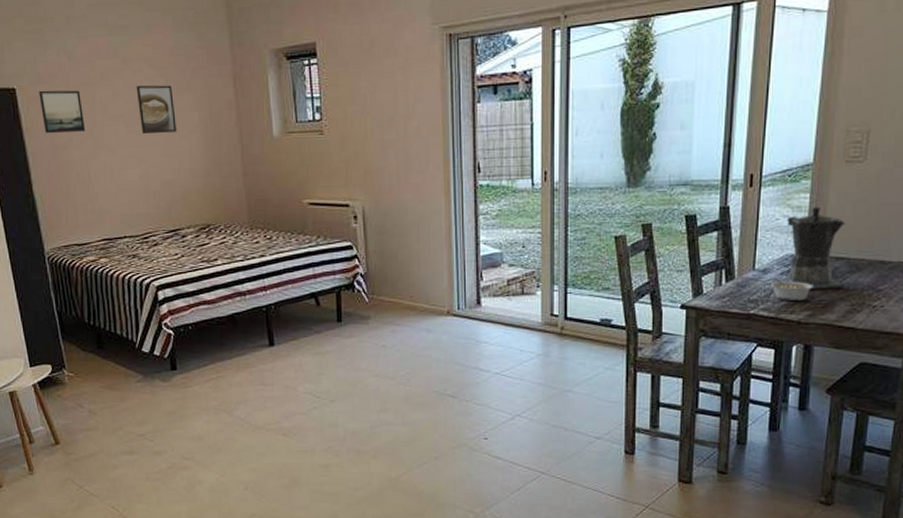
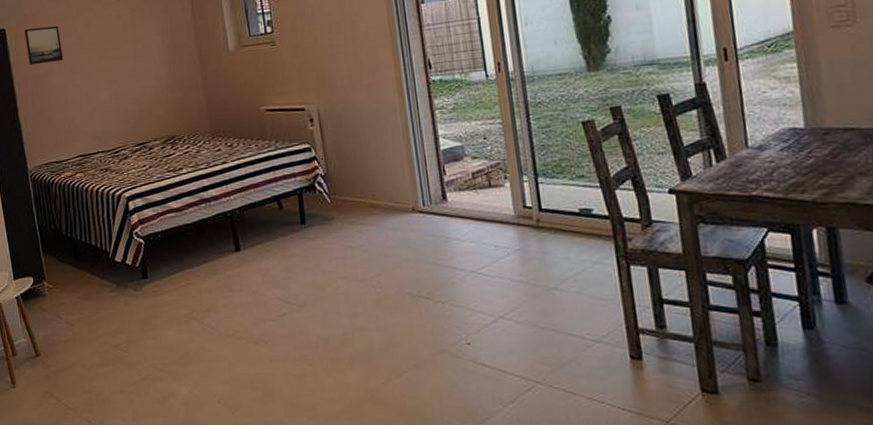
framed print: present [136,85,177,135] -> none [106,14,142,59]
legume: present [770,277,814,301] -> none [769,154,824,179]
coffee maker: present [780,206,846,289] -> none [775,75,862,164]

